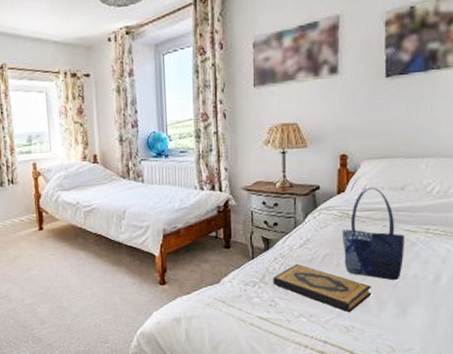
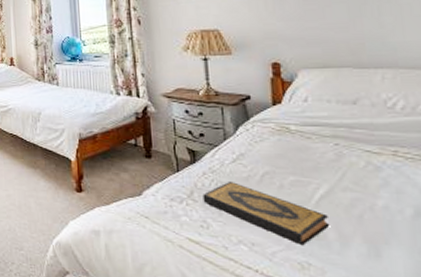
shopping bag: present [341,187,405,281] -> none [282,99,368,212]

